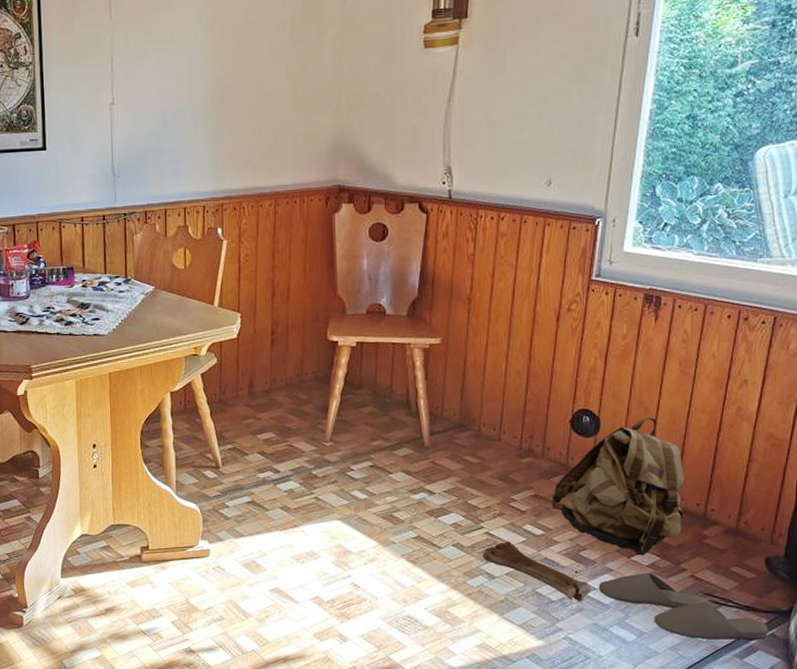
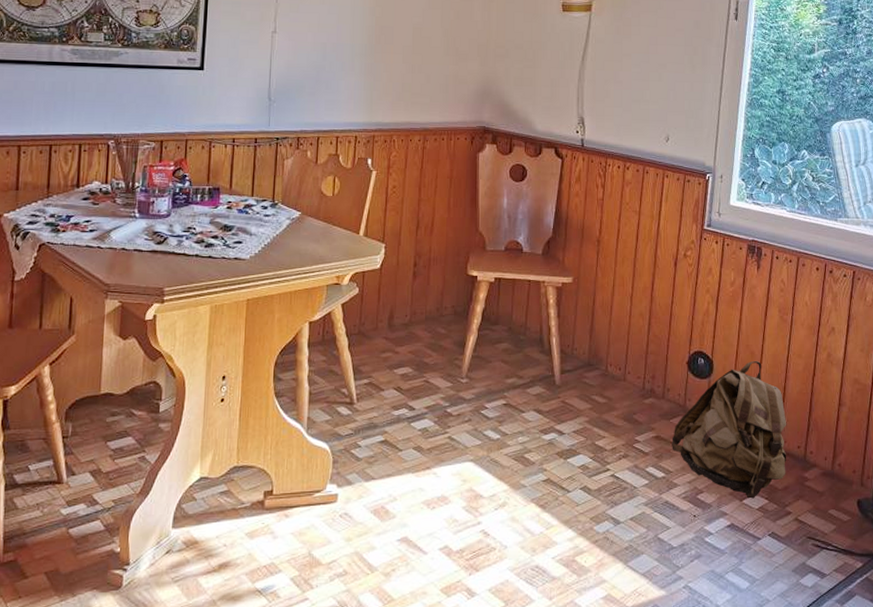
dog toy: present [482,541,592,601] -> none [608,484,709,547]
slippers: present [598,573,768,640] -> none [714,516,863,585]

